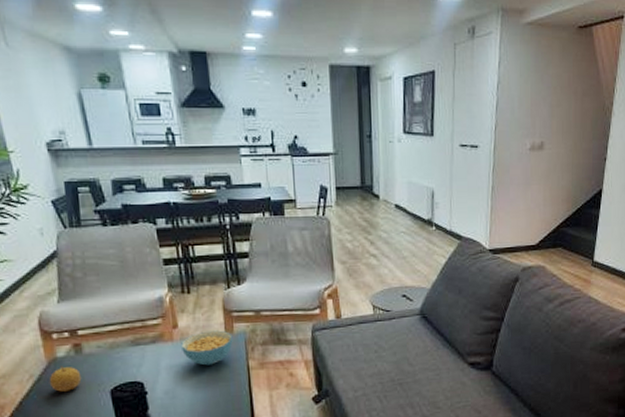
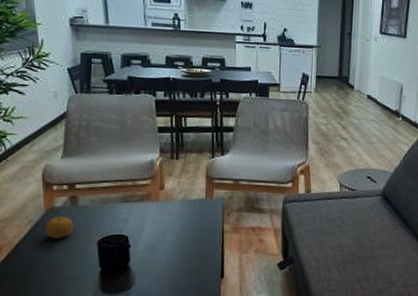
cereal bowl: present [181,330,233,366] -> none [165,194,212,226]

